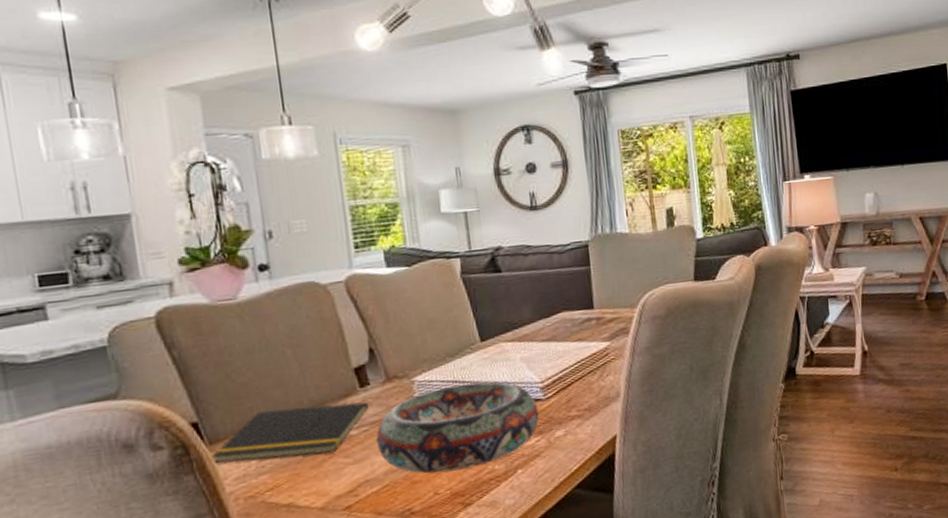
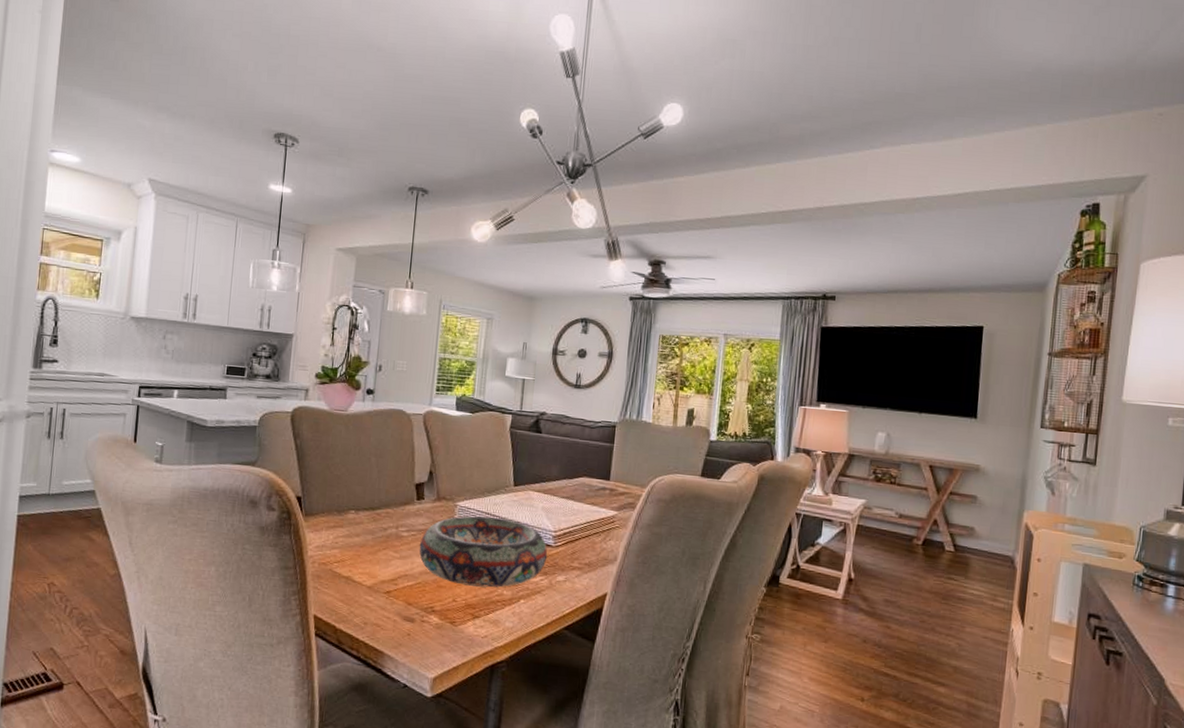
notepad: present [211,401,368,464] -> none [304,499,420,546]

